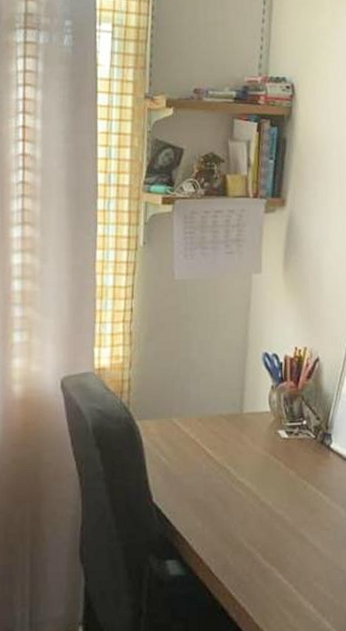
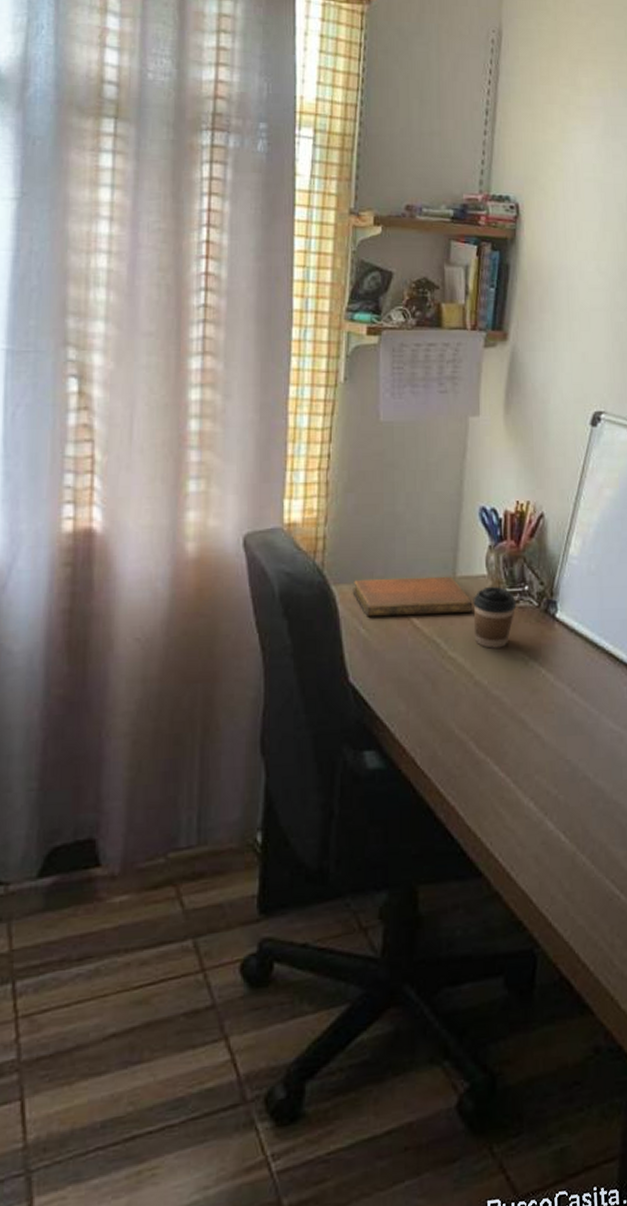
notebook: none [154,412,258,448] -> present [352,576,473,617]
coffee cup: none [258,421,296,475] -> present [473,586,517,649]

